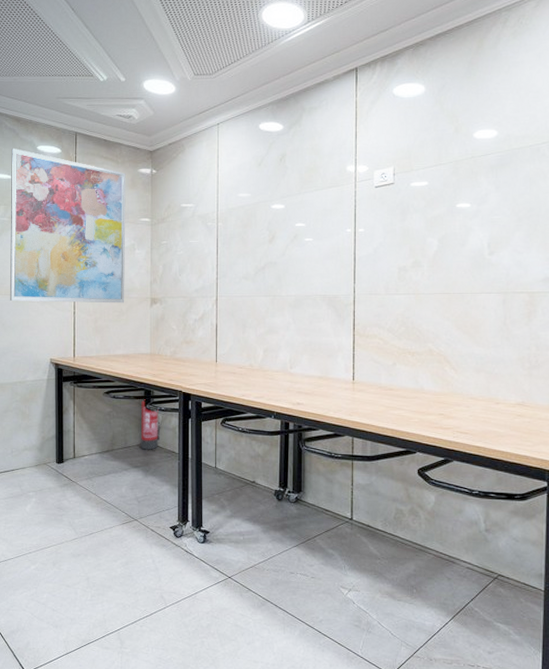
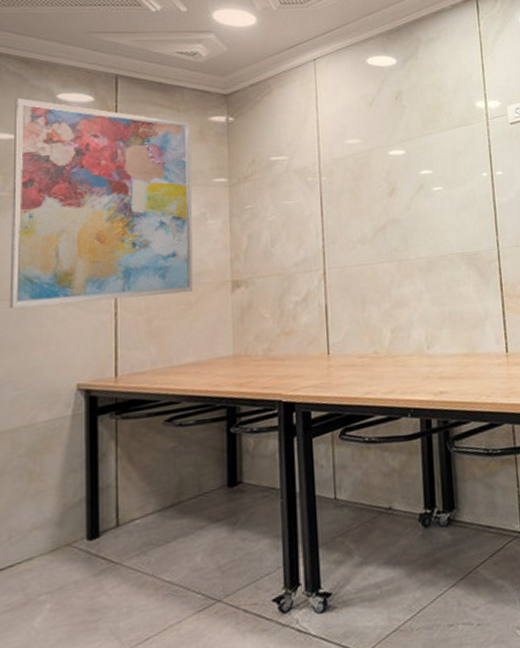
fire extinguisher: present [140,399,162,450] -> none [222,420,254,494]

